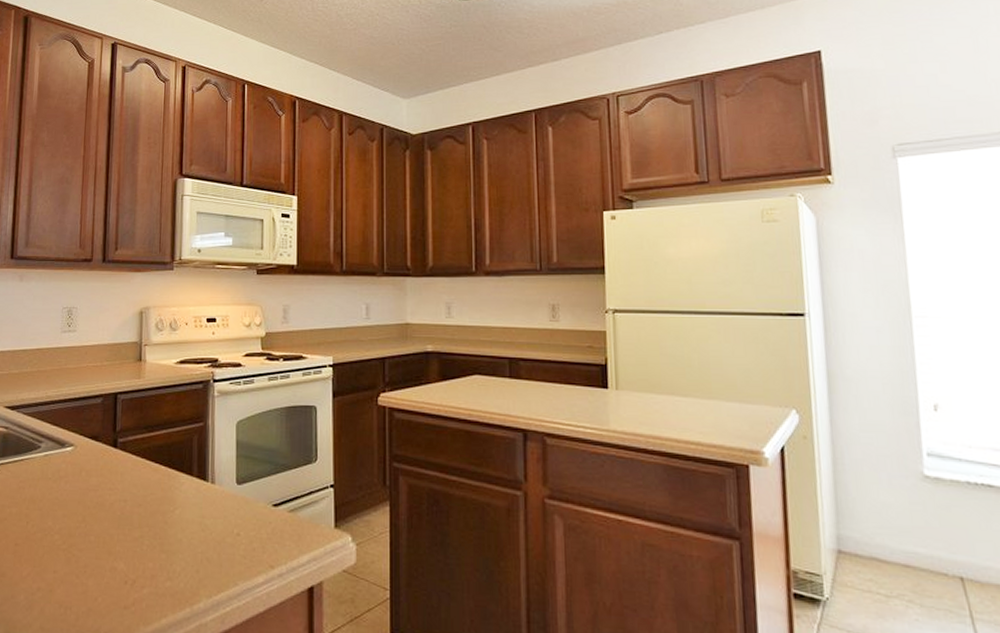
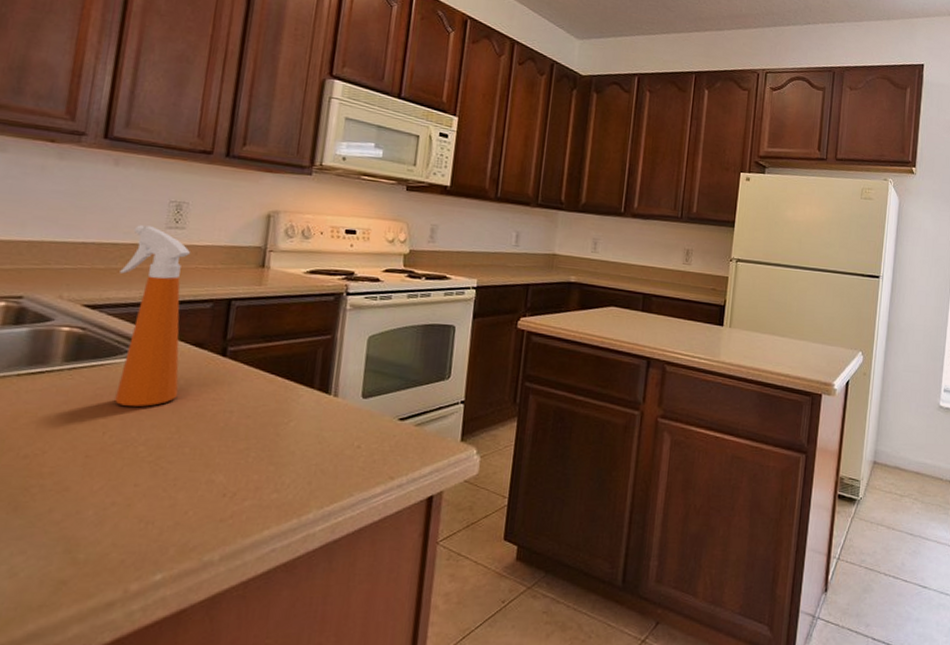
spray bottle: none [30,332,82,498] -> present [115,225,190,408]

